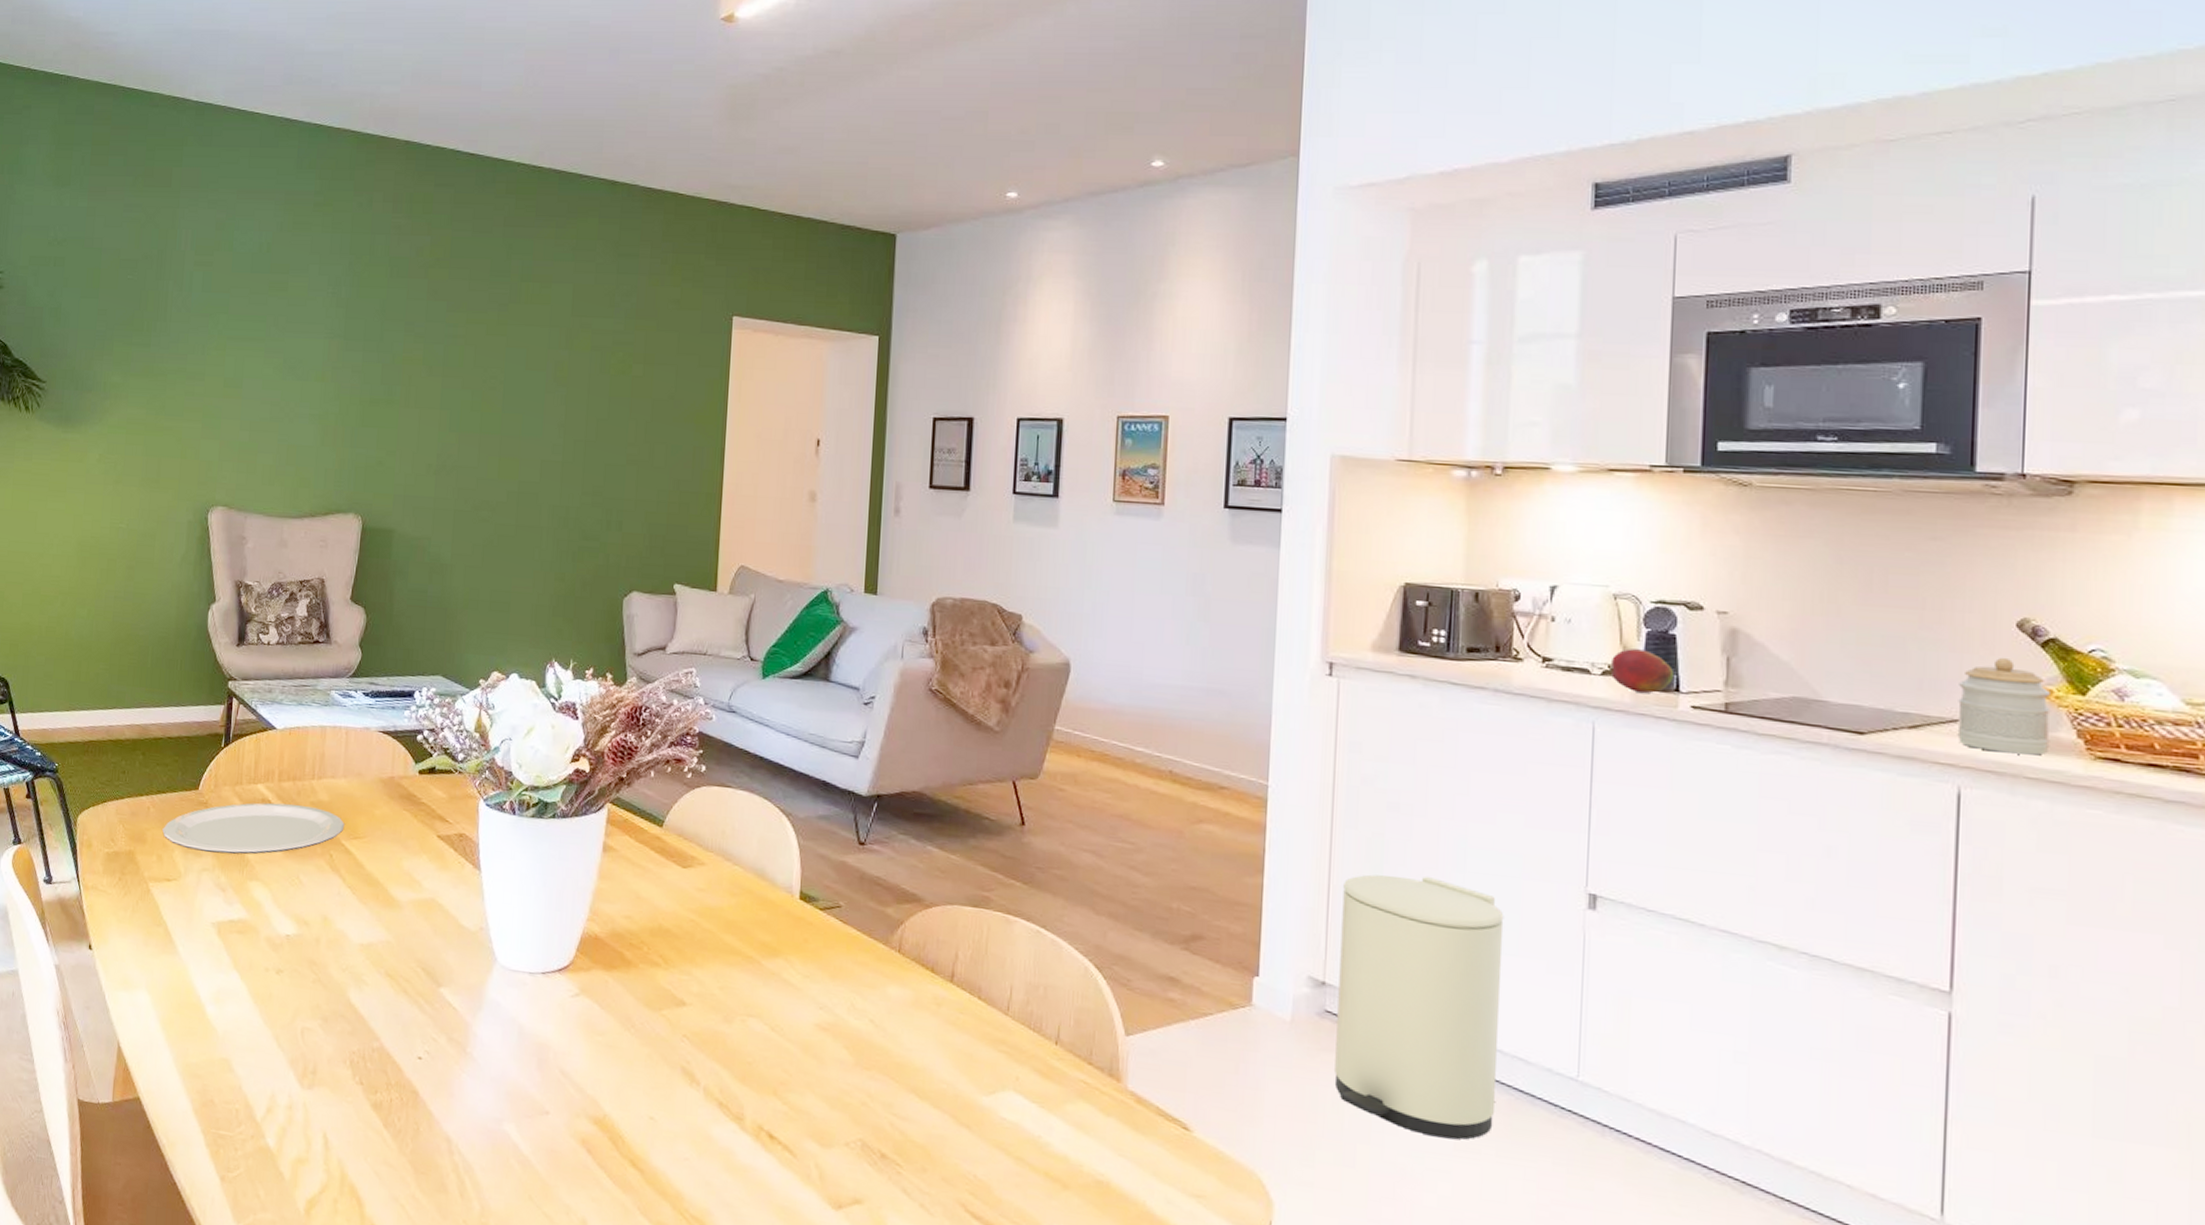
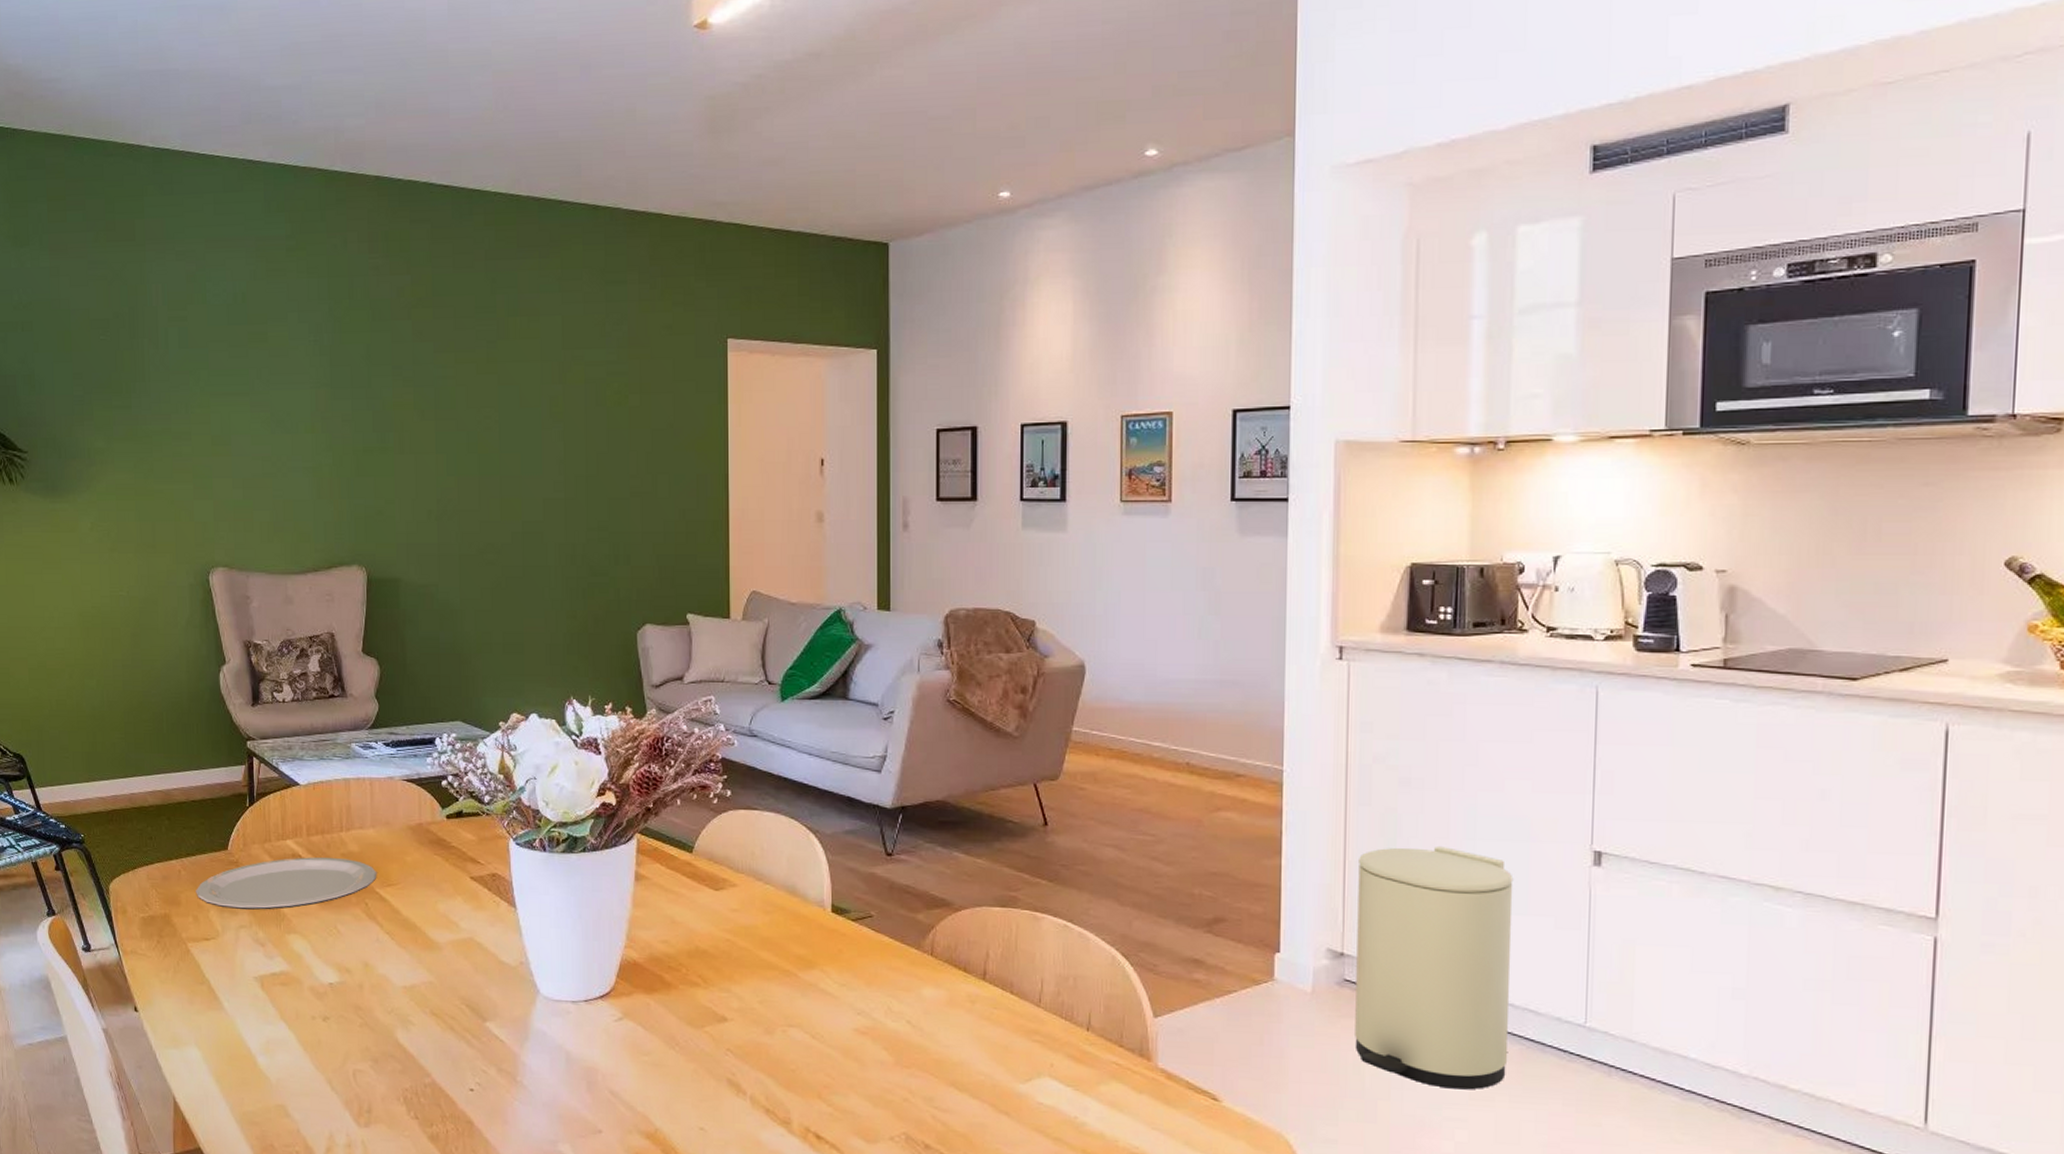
fruit: present [1609,648,1675,694] -> none [1612,613,1675,656]
jar: present [1957,657,2050,756] -> none [1946,596,2035,689]

